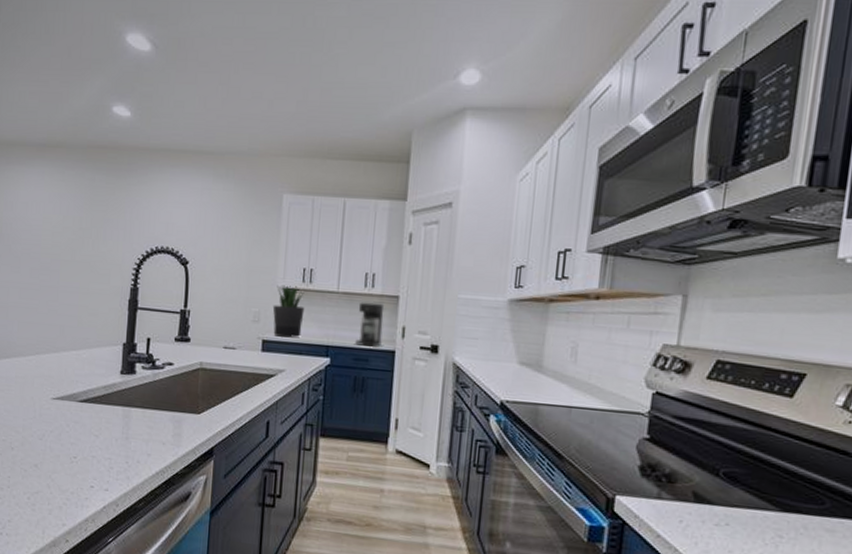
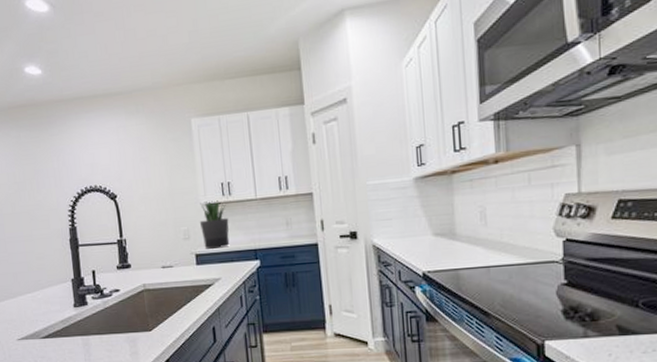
coffee maker: present [355,302,384,347] -> none [277,202,304,244]

